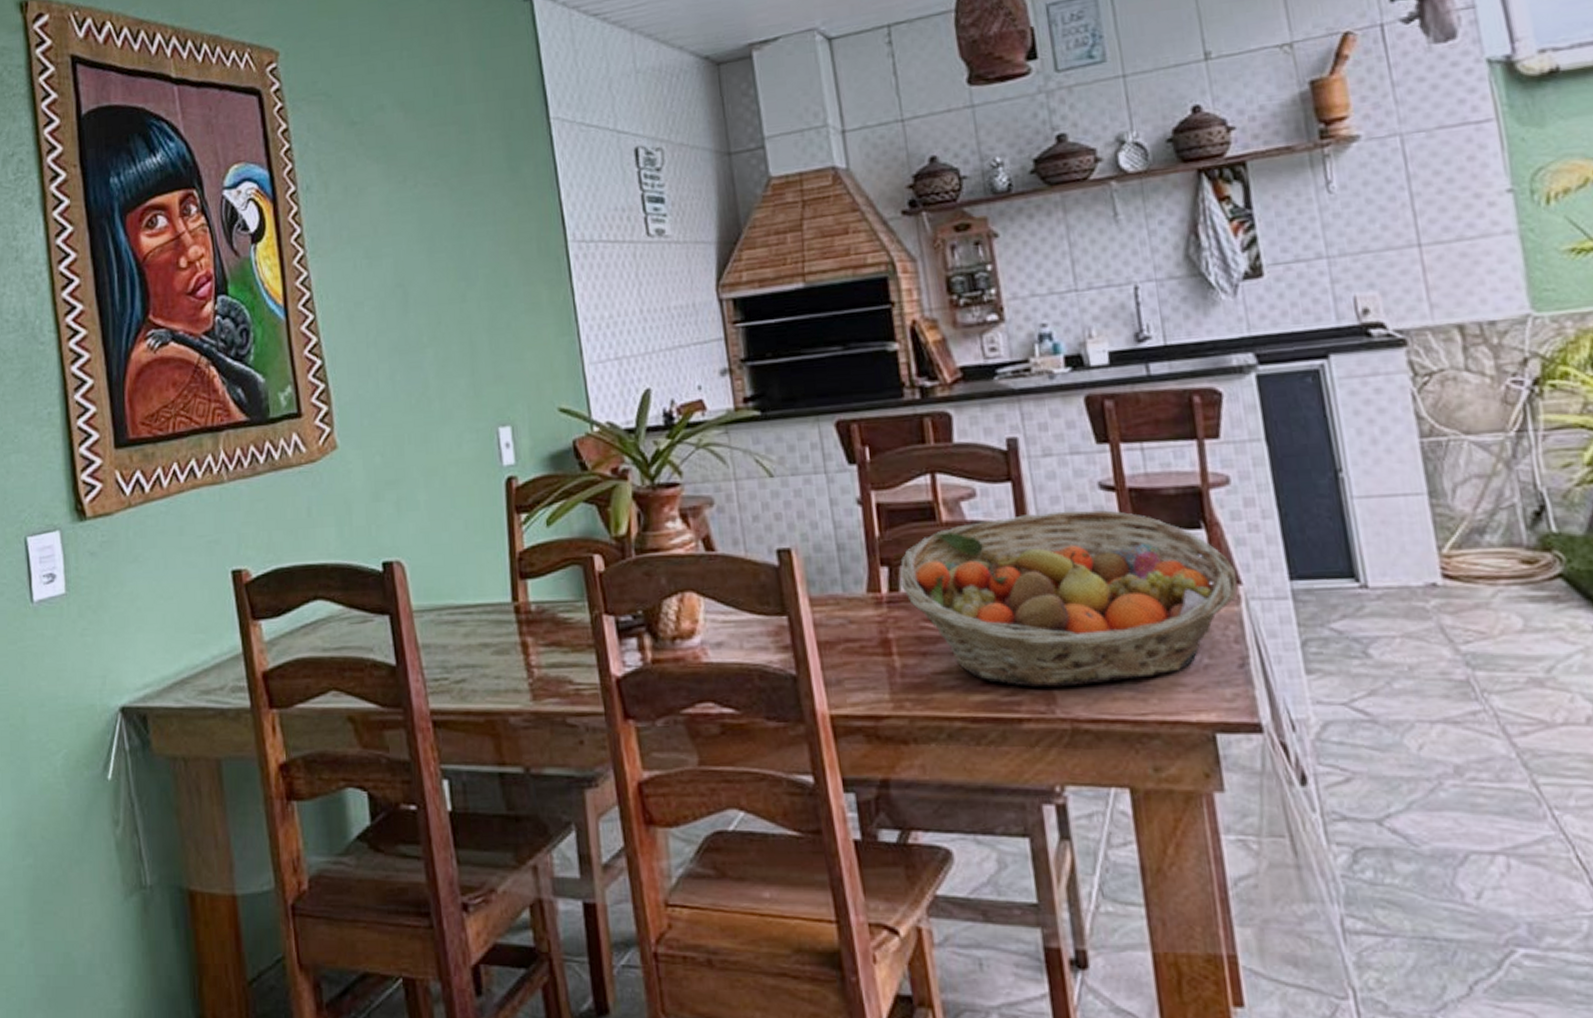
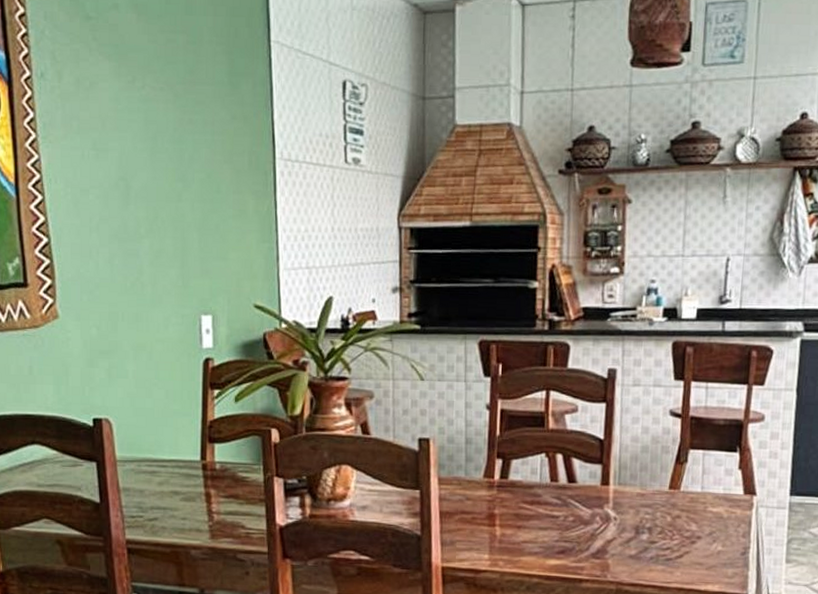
fruit basket: present [900,510,1238,687] -> none [510,429,754,559]

